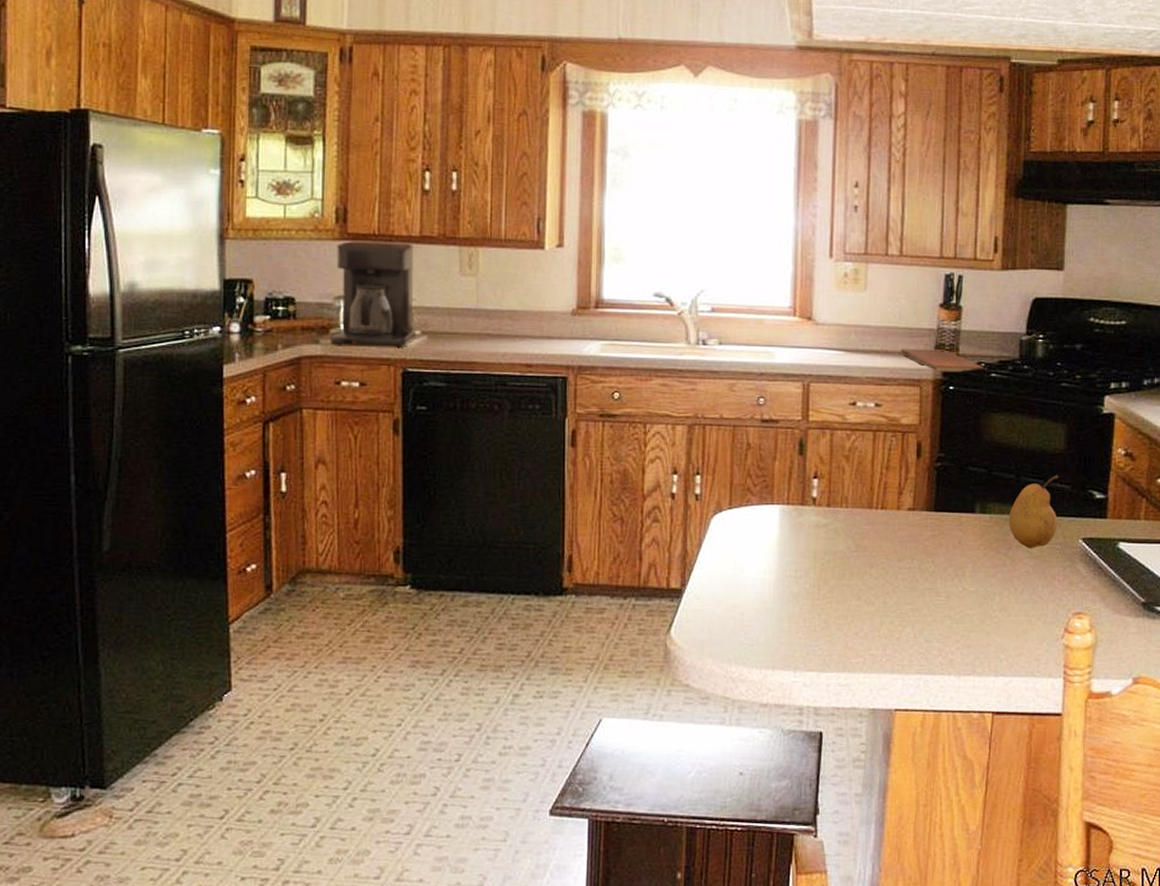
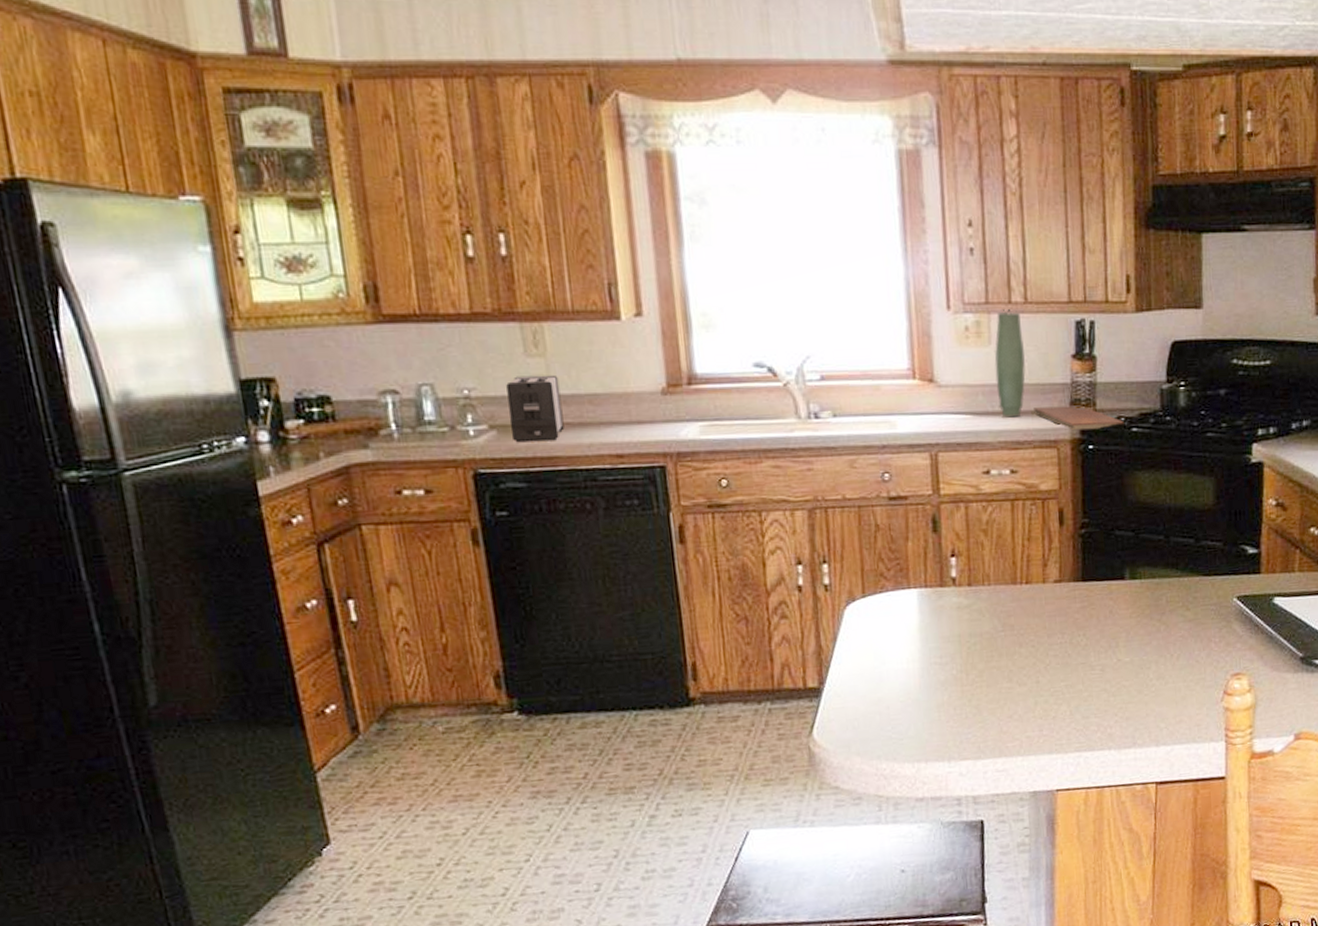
coffee maker: present [329,241,416,349] -> none [372,322,483,450]
toaster: none [439,291,485,348] -> present [506,374,565,443]
vase: none [868,260,896,356] -> present [994,309,1026,418]
fruit: present [1008,475,1059,548] -> none [1159,532,1211,612]

